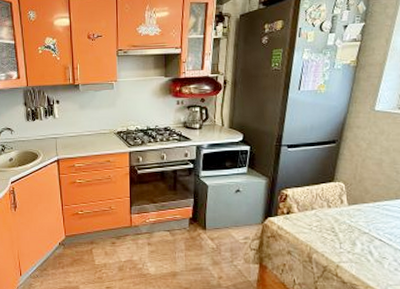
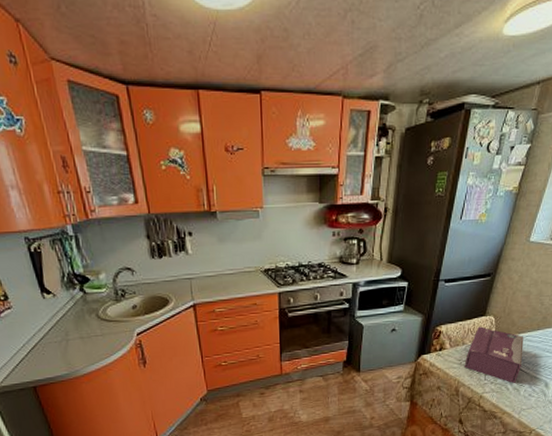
tissue box: none [315,192,382,256] -> present [464,326,524,384]

